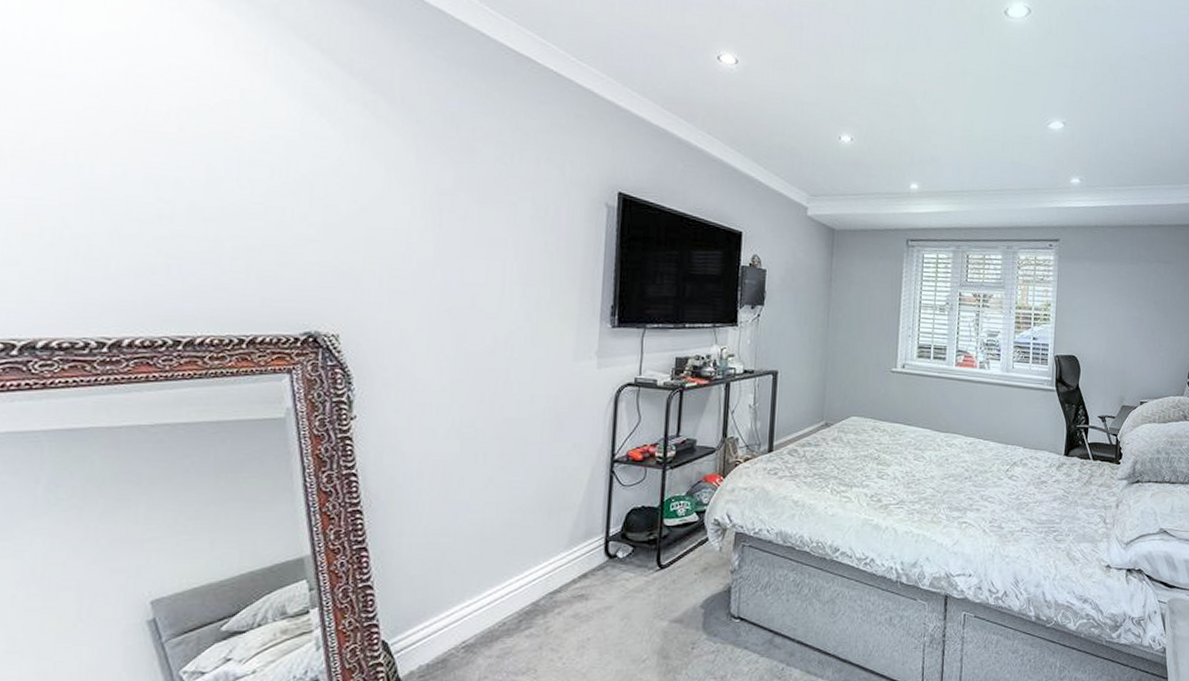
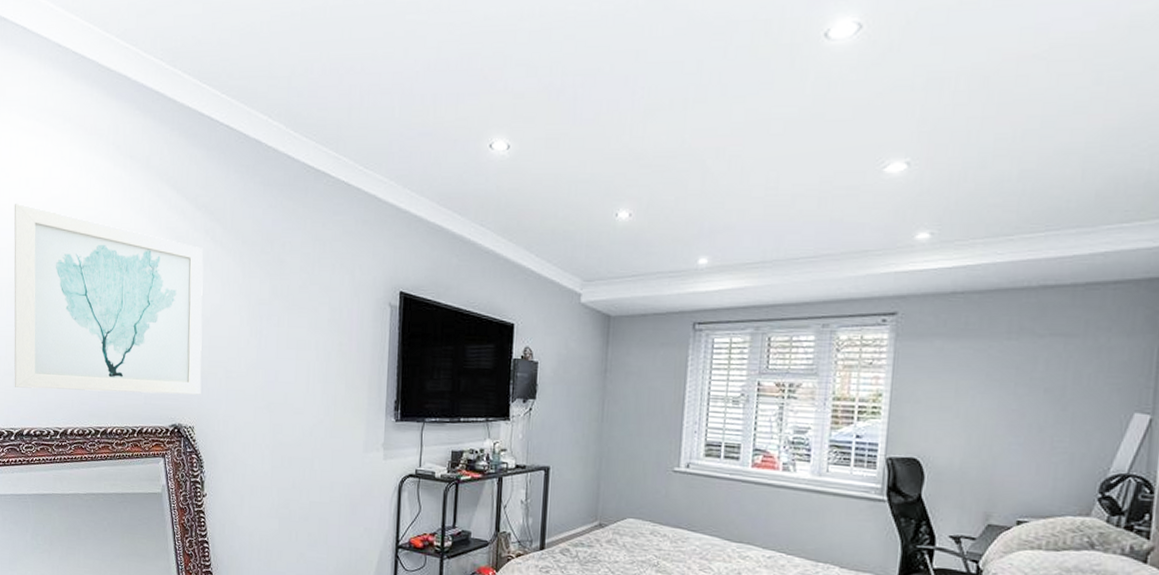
wall art: none [20,31,359,297] -> present [14,203,203,395]

